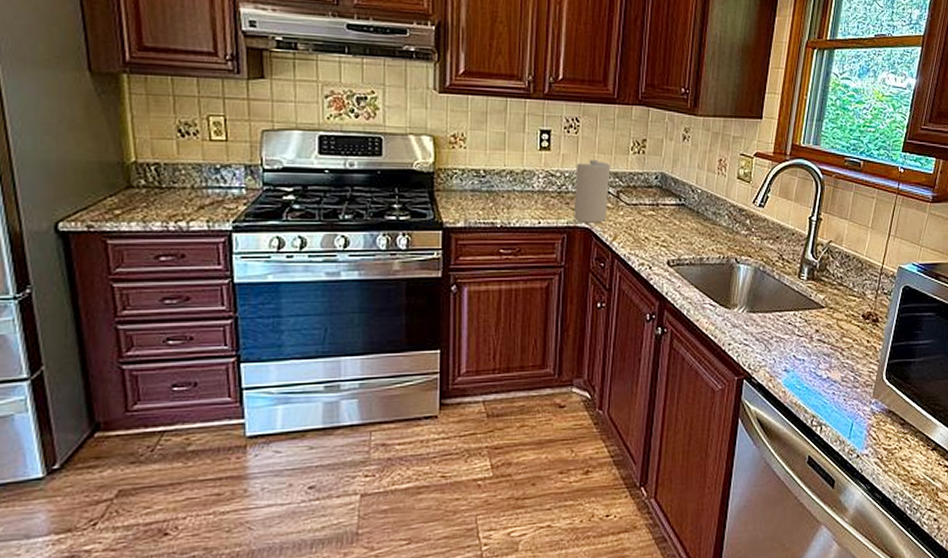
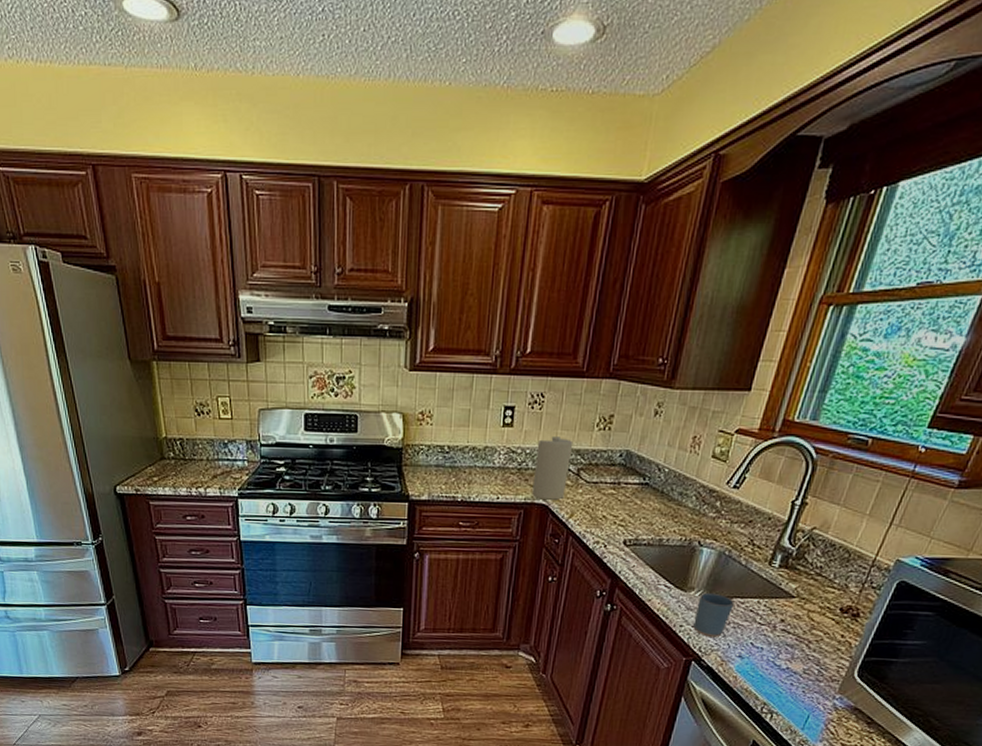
mug: none [740,308,774,353] -> present [693,592,734,637]

